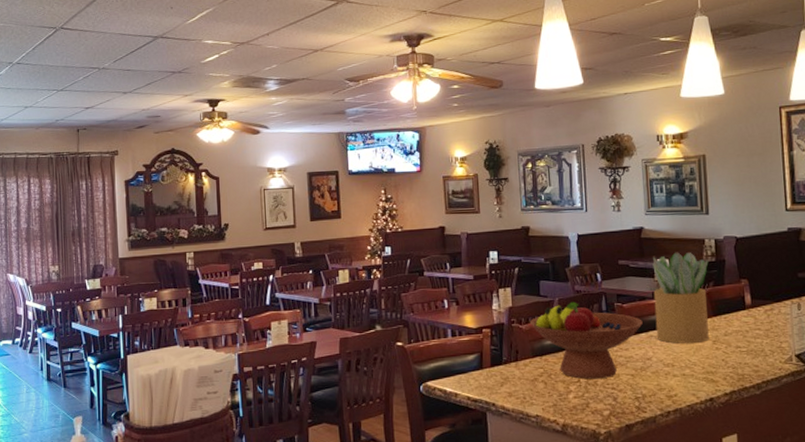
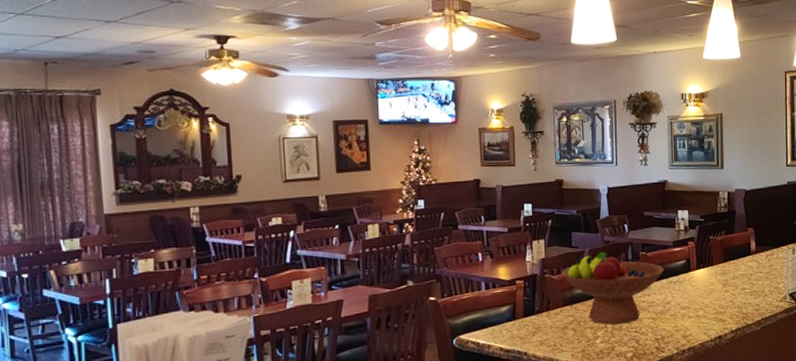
potted plant: present [652,251,709,344] -> none [674,203,722,288]

